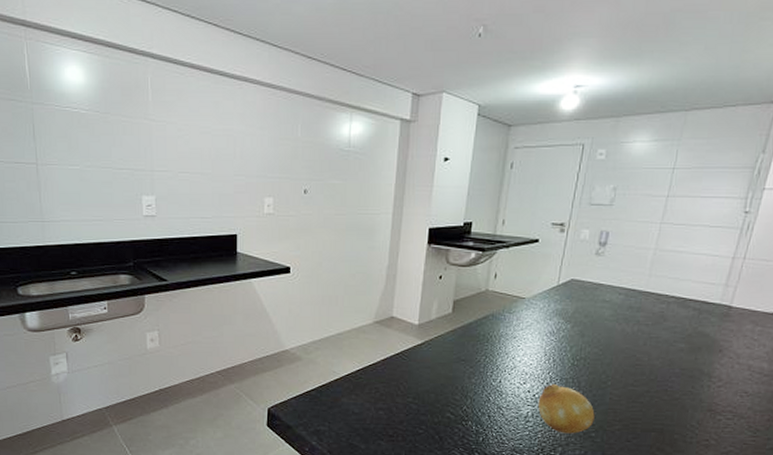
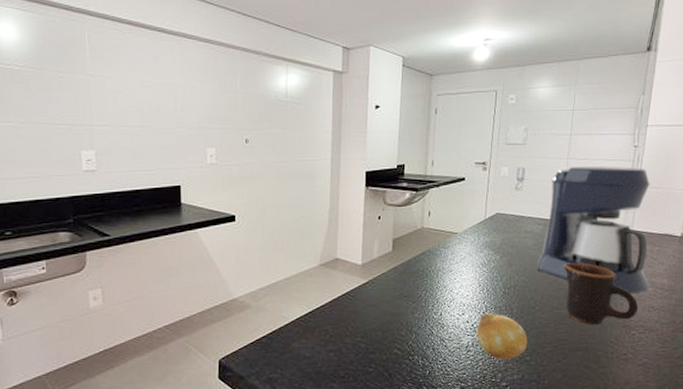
coffee maker: none [612,233,760,376] -> present [536,166,650,293]
mug: none [642,337,729,407] -> present [563,263,638,325]

